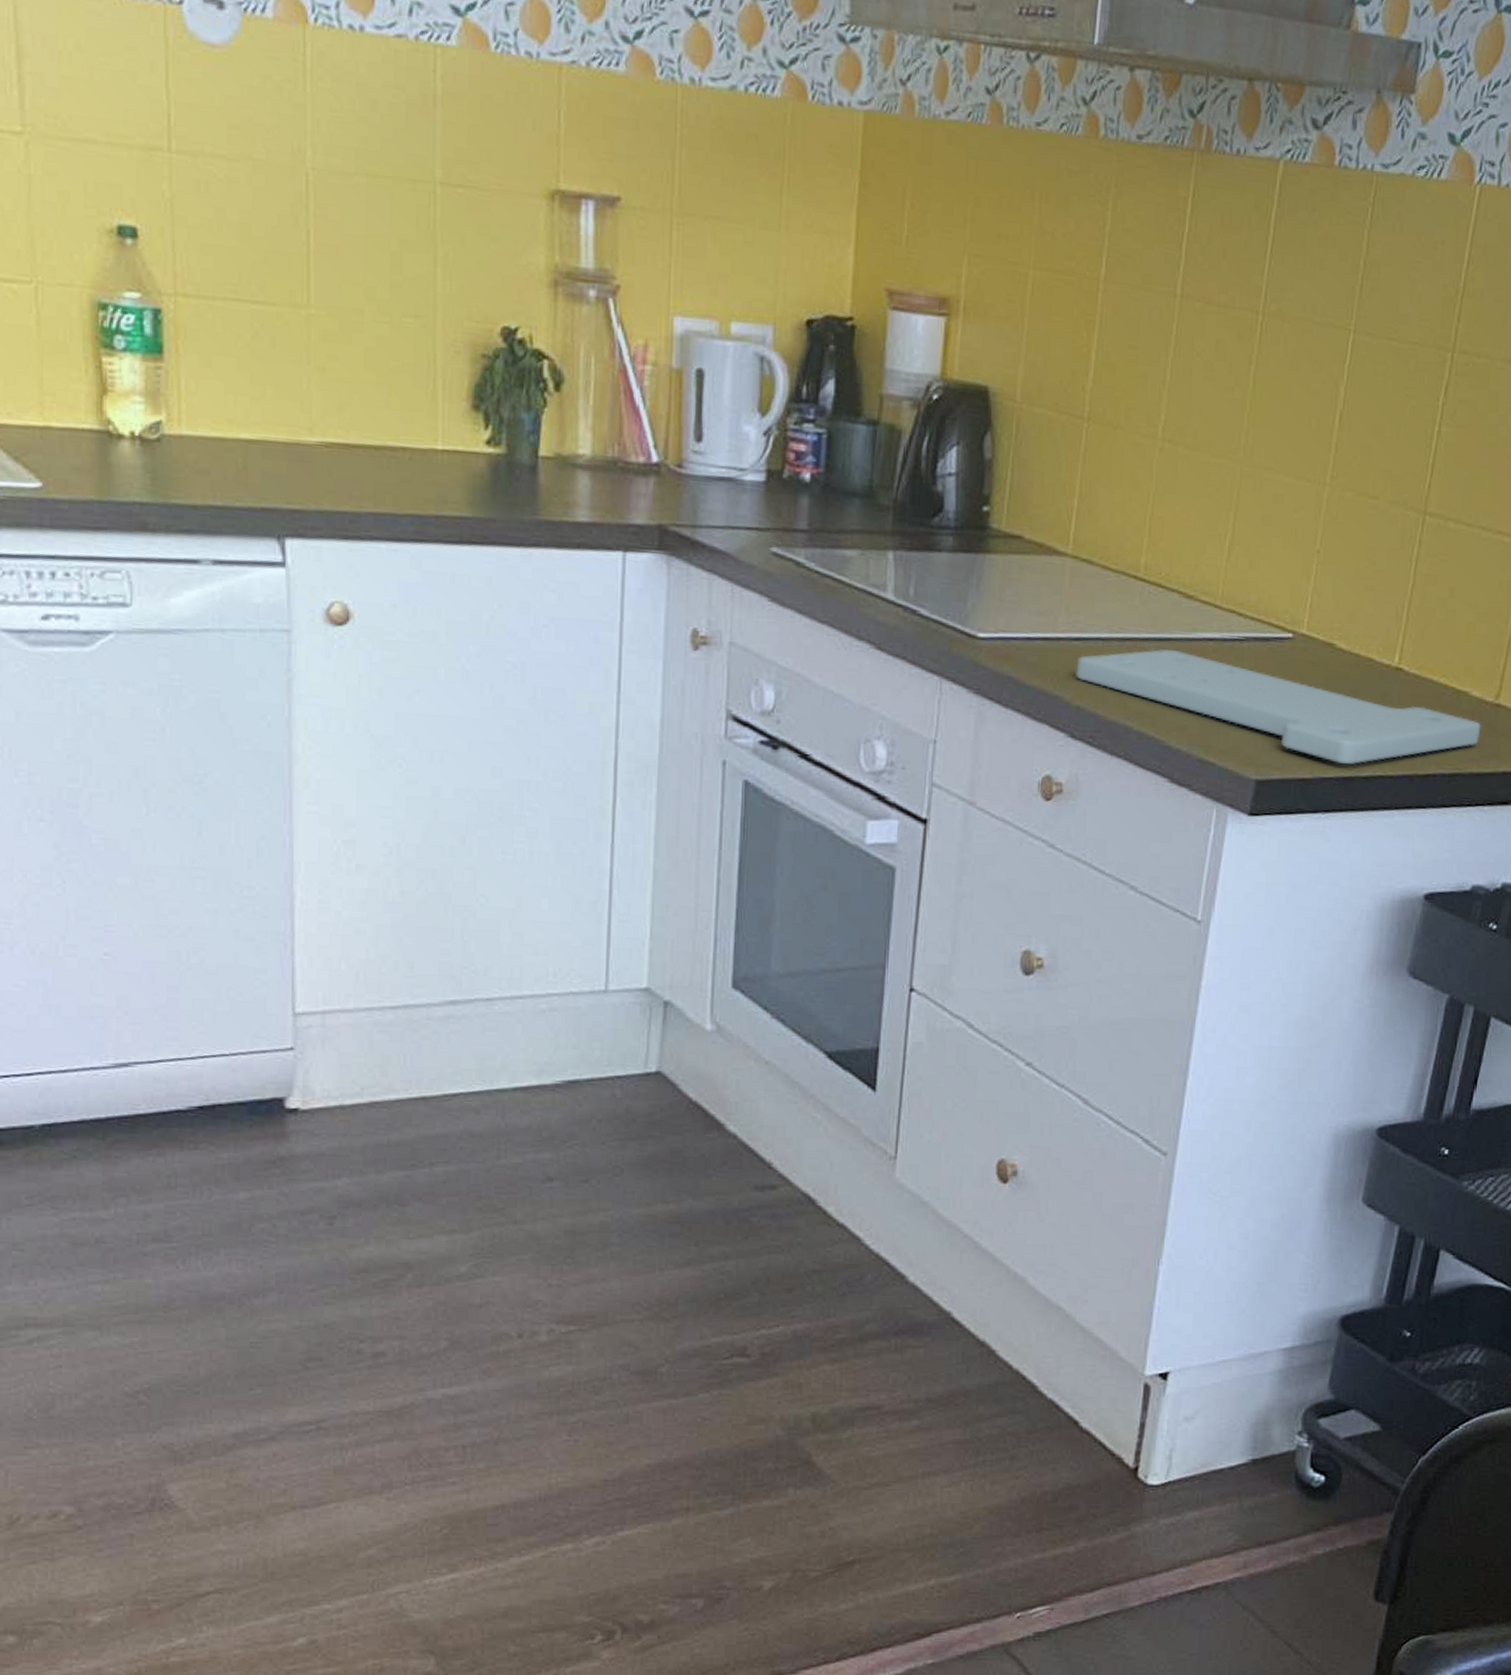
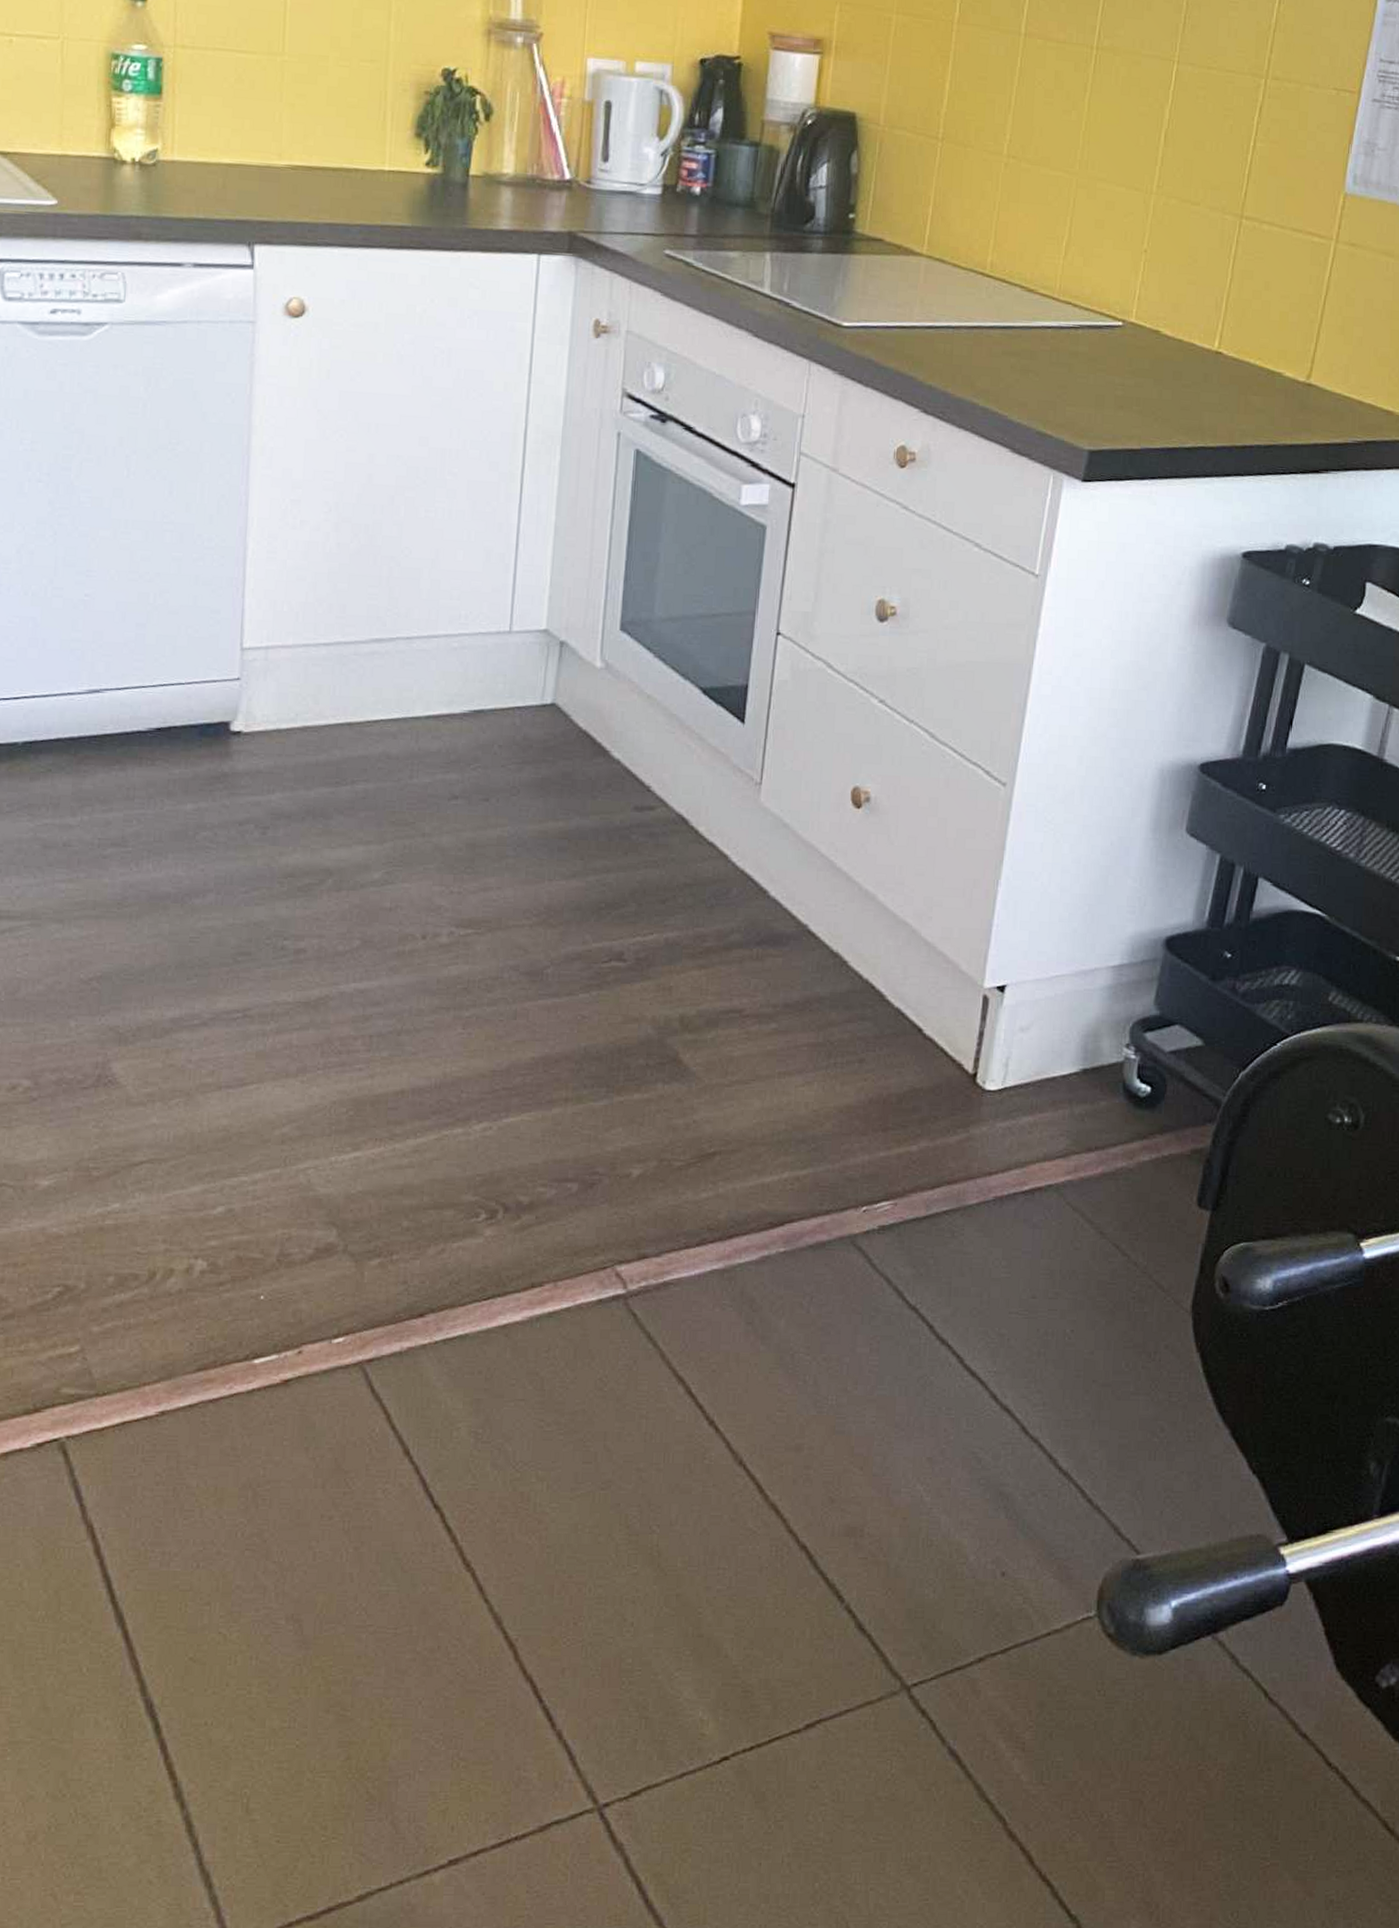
cutting board: present [1076,649,1481,765] -> none [928,335,1294,437]

